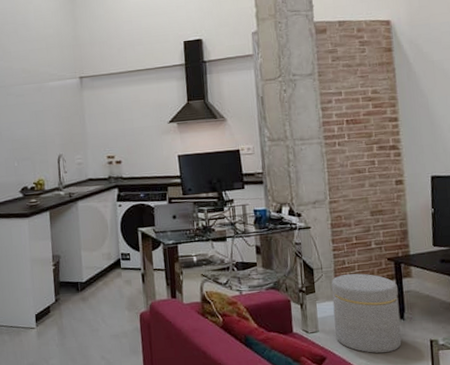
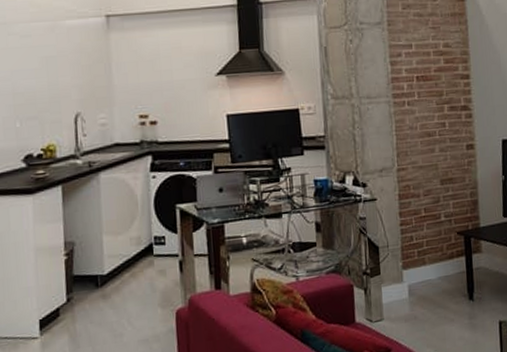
ottoman: present [331,273,402,354] -> none [397,250,471,341]

